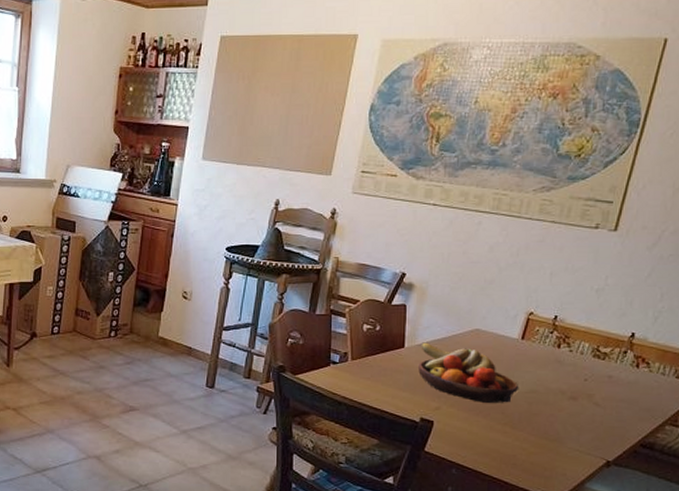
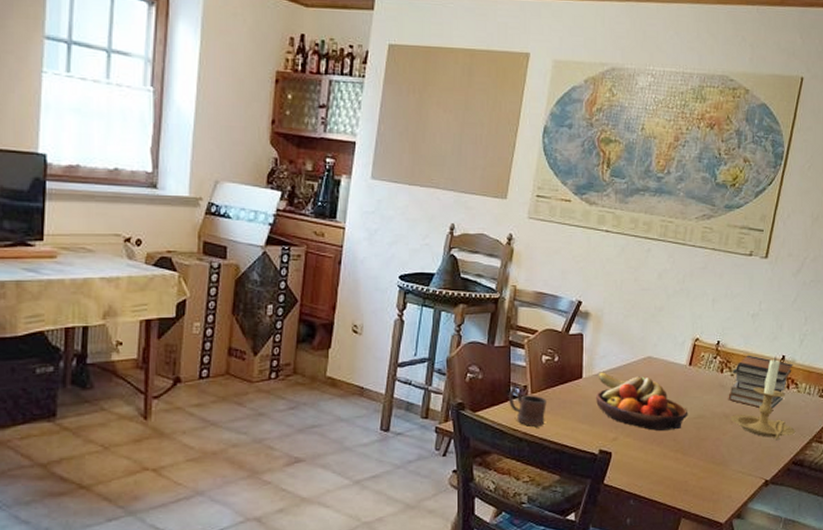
mug: none [329,352,367,392] -> present [509,386,546,426]
book stack: none [565,331,645,388] -> present [728,355,793,409]
candle holder: none [567,334,646,420] -> present [730,357,796,440]

